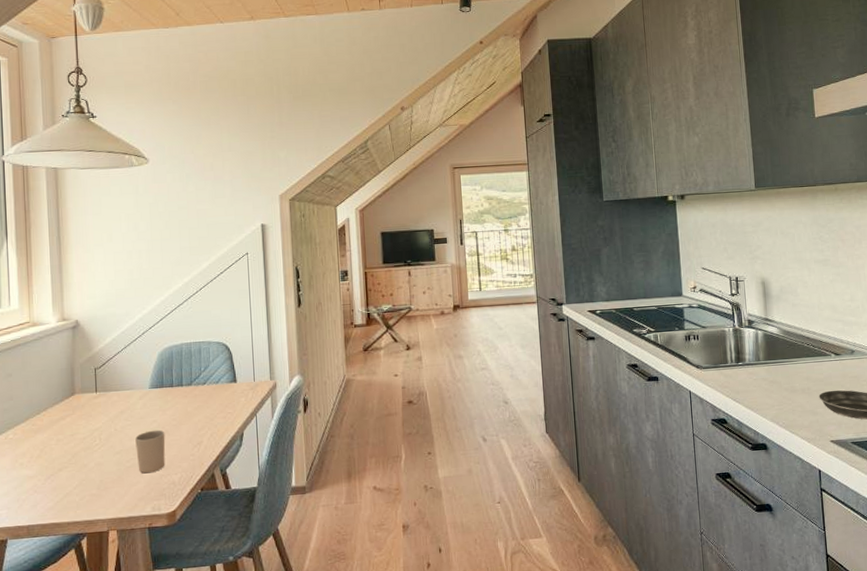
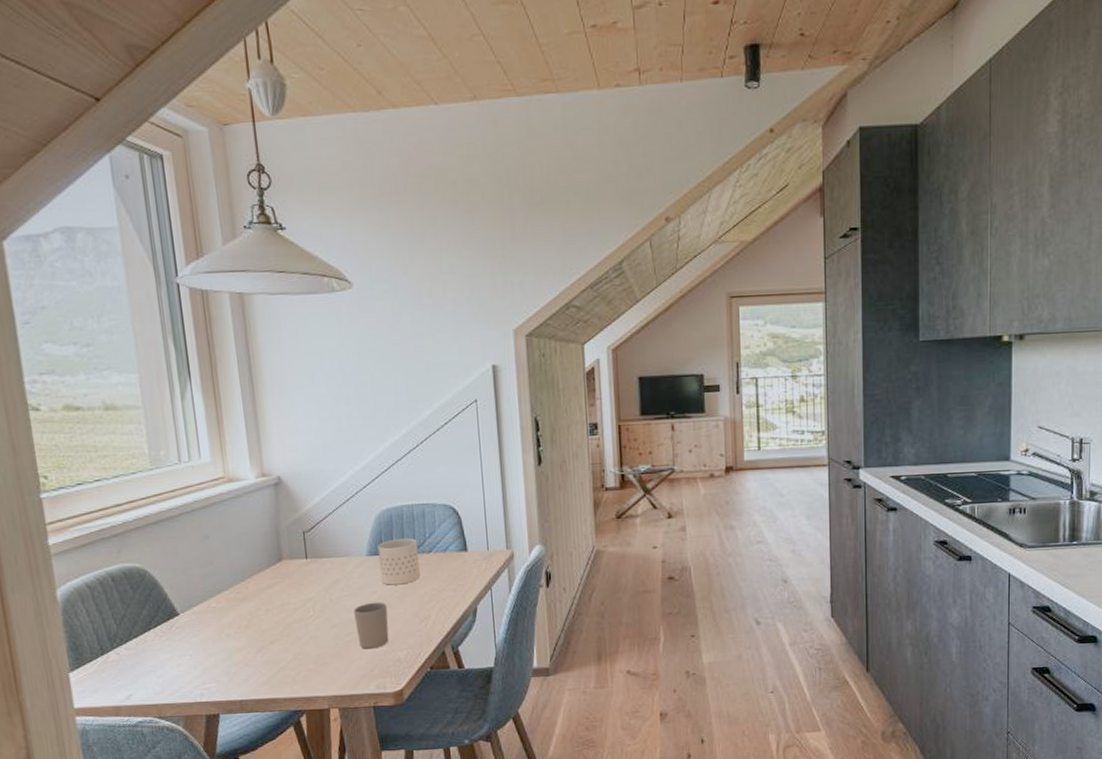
mug: none [159,372,195,415] -> present [377,538,420,586]

